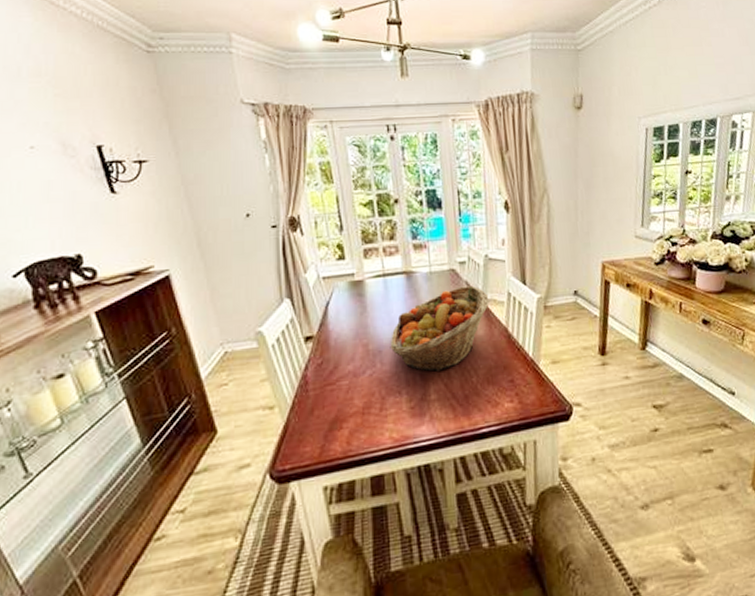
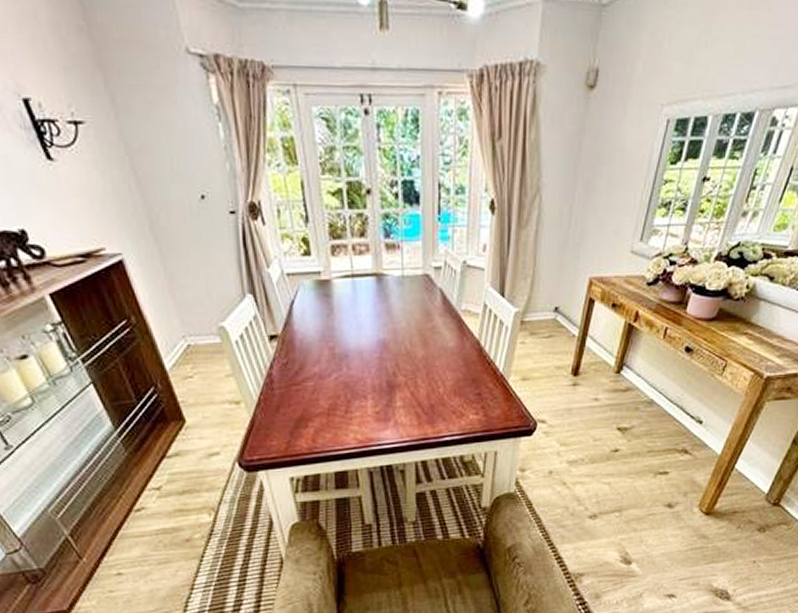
fruit basket: present [390,285,489,373] -> none [357,294,463,381]

